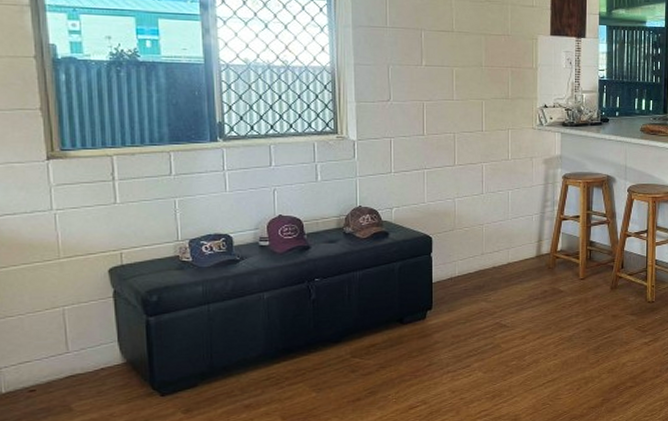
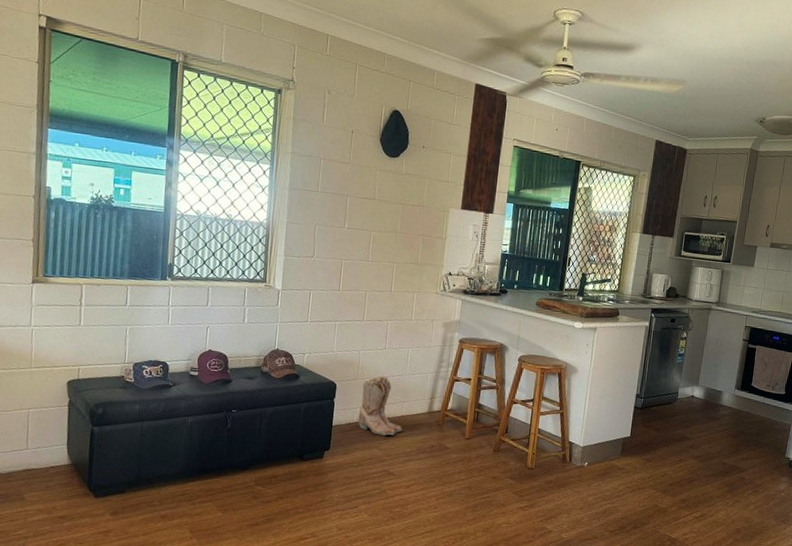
boots: none [460,223,510,287] -> present [358,376,402,436]

